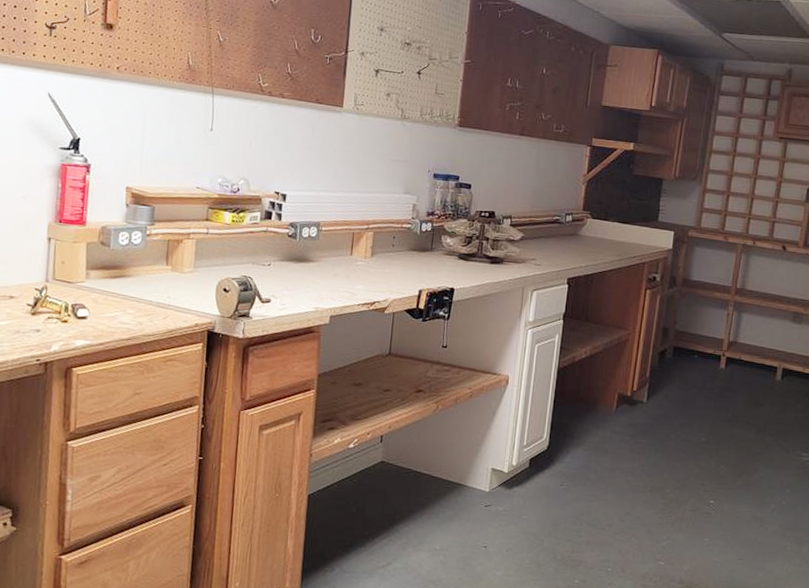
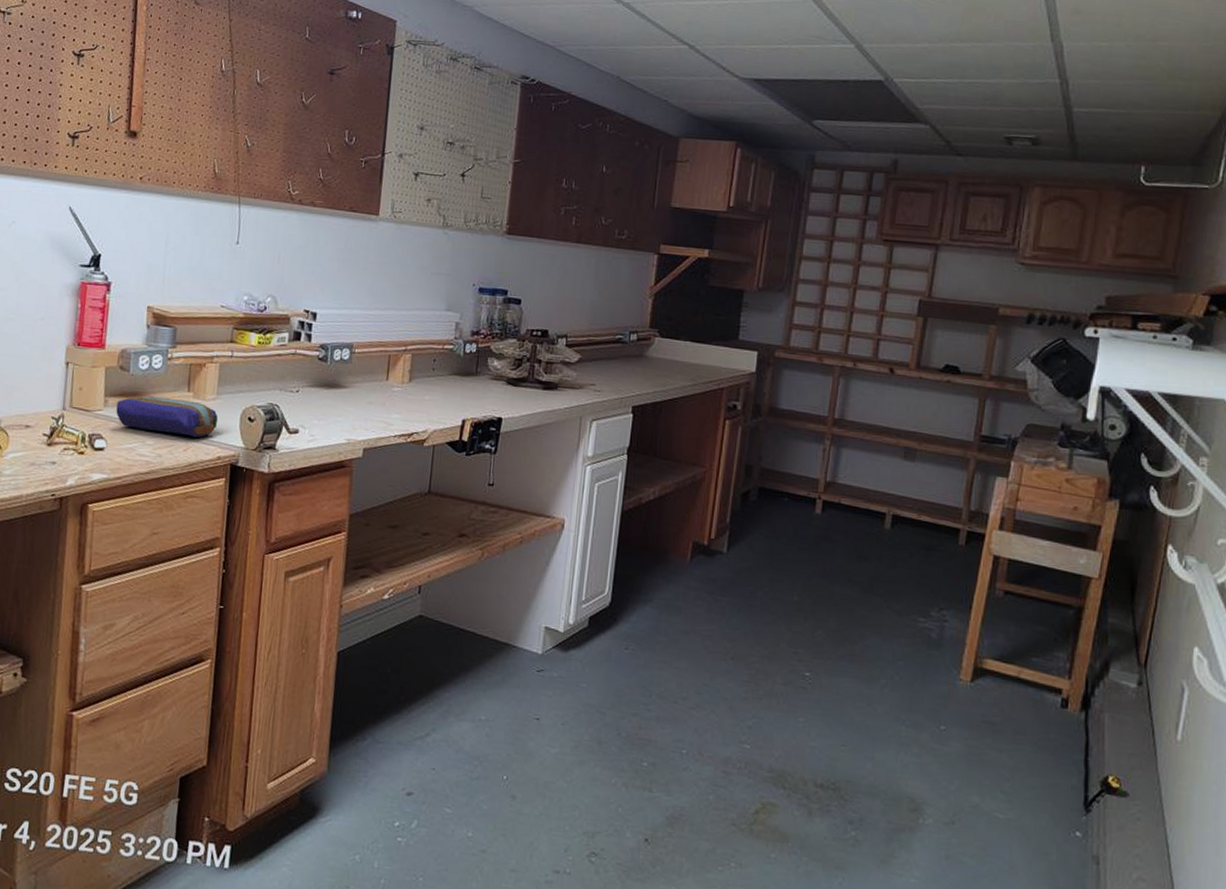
pencil case: none [97,269,196,307] -> present [116,395,219,438]

